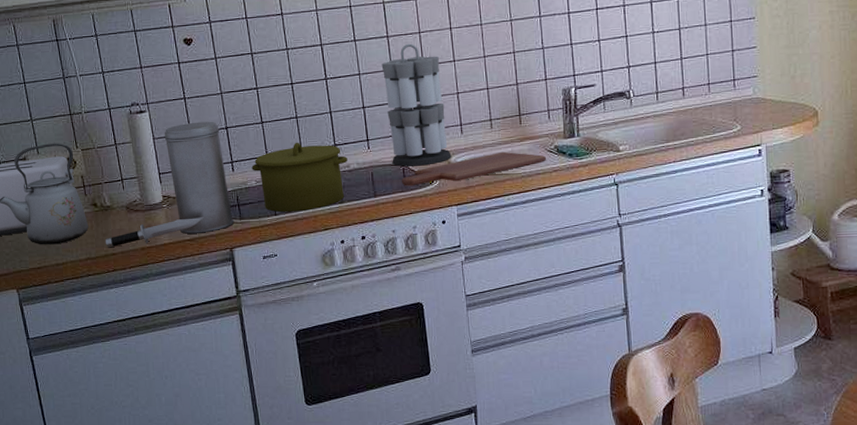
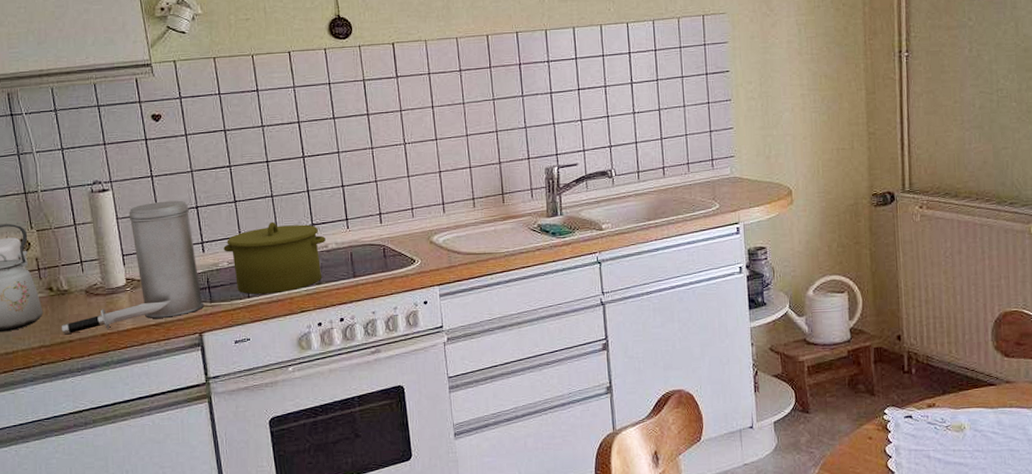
spice rack: present [381,43,452,167] -> none [361,121,434,247]
cutting board: present [401,151,547,186] -> none [381,230,530,267]

